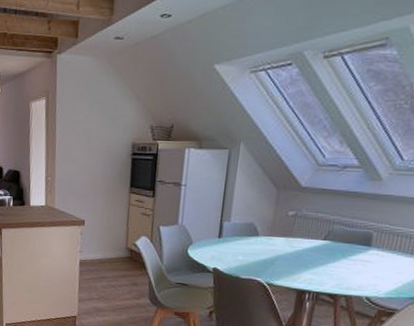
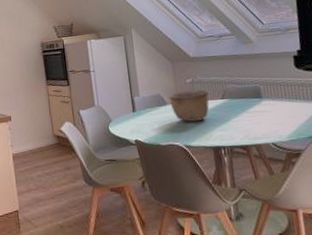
bowl: none [262,224,311,260] -> present [169,89,210,122]

